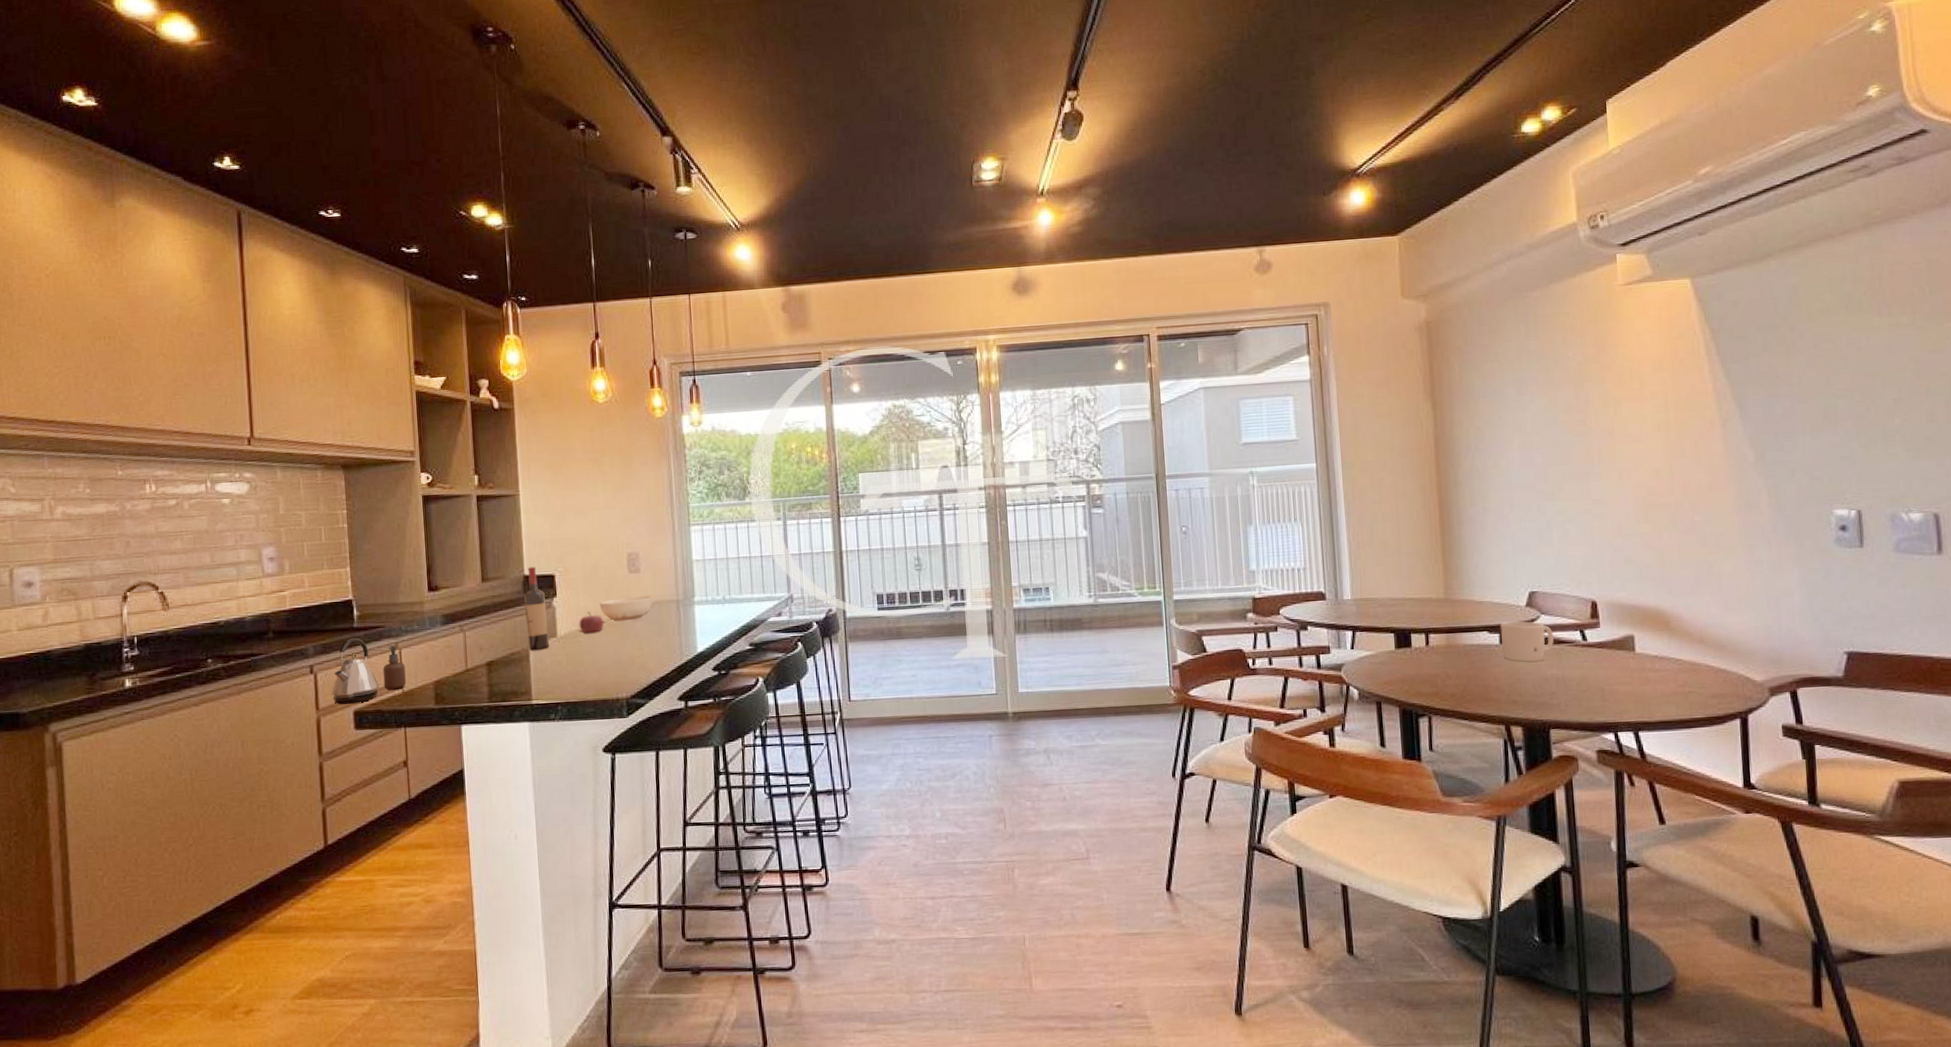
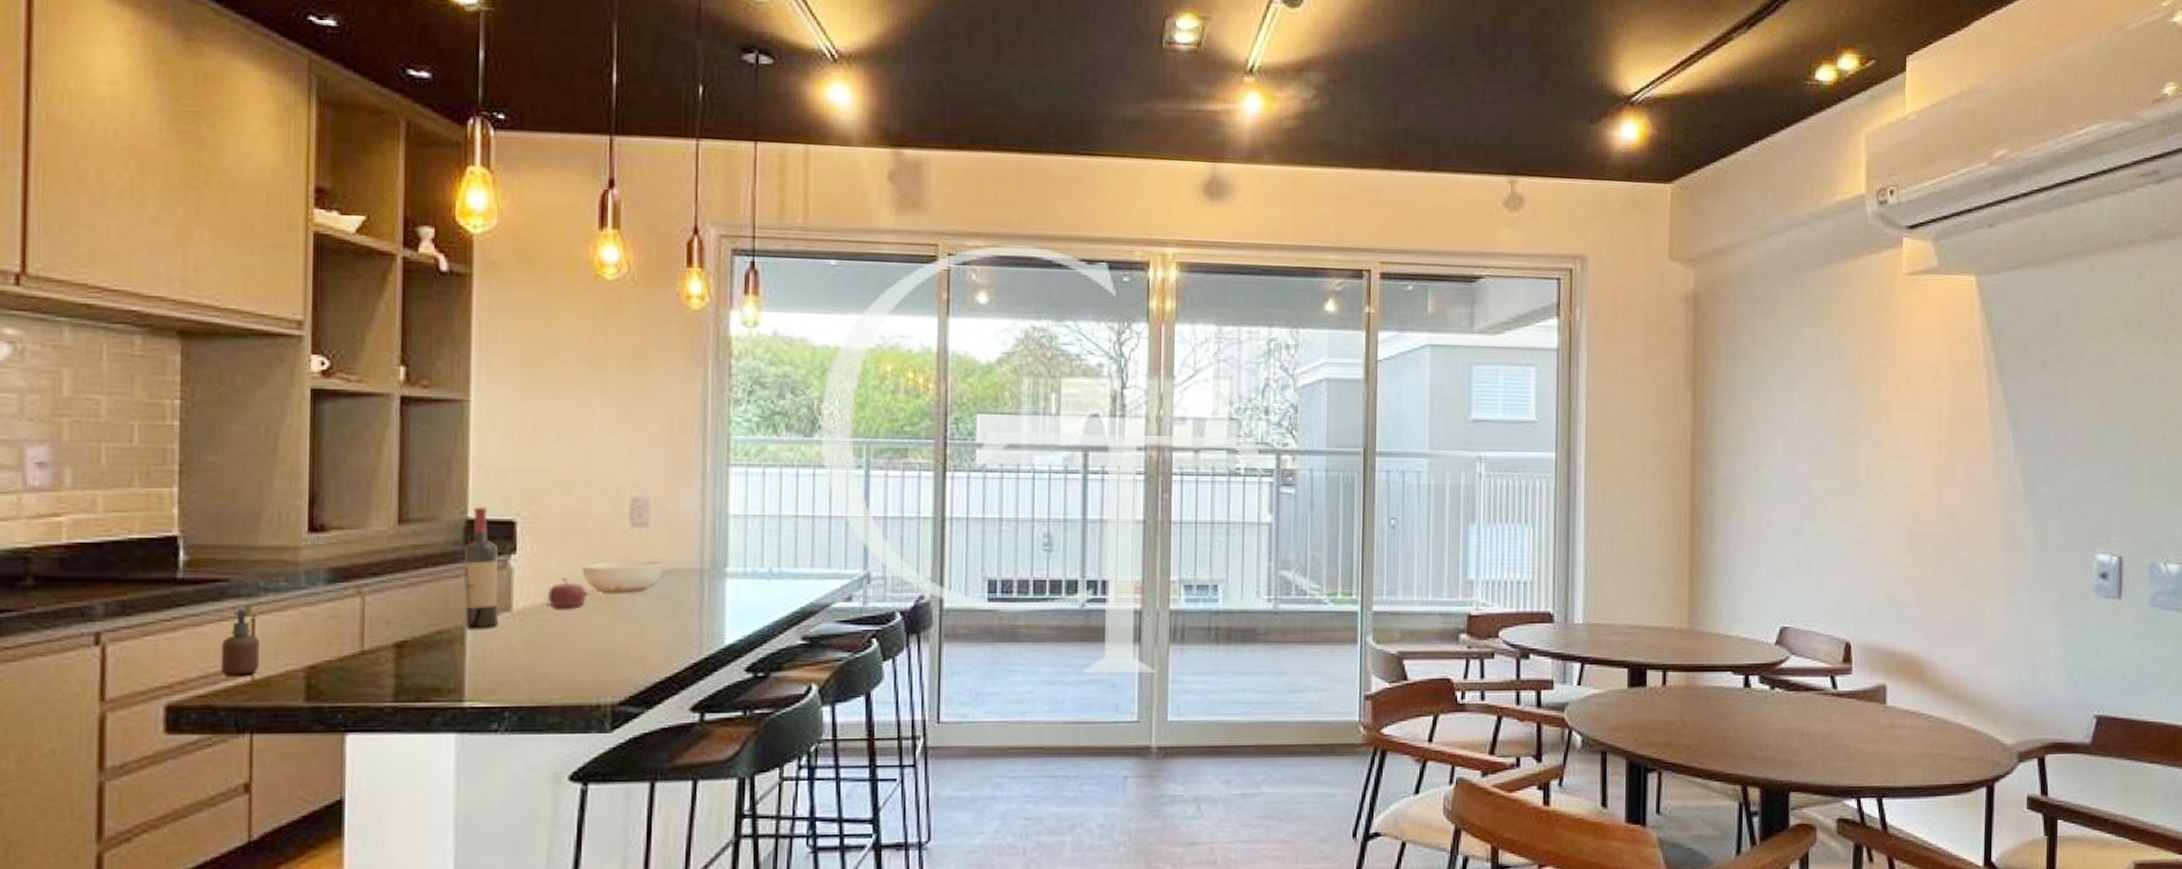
kettle: present [331,637,380,705] -> none [129,594,213,696]
mug: present [1500,621,1554,663] -> none [1745,662,1802,712]

